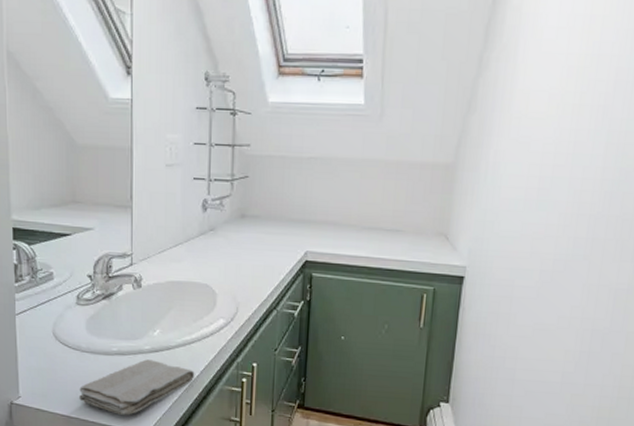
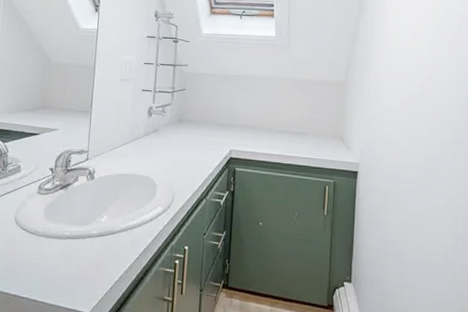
washcloth: present [79,359,195,415] -> none [31,243,135,295]

